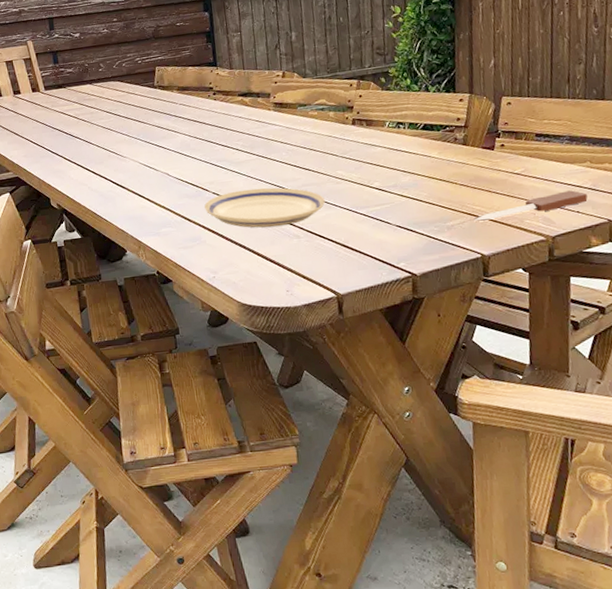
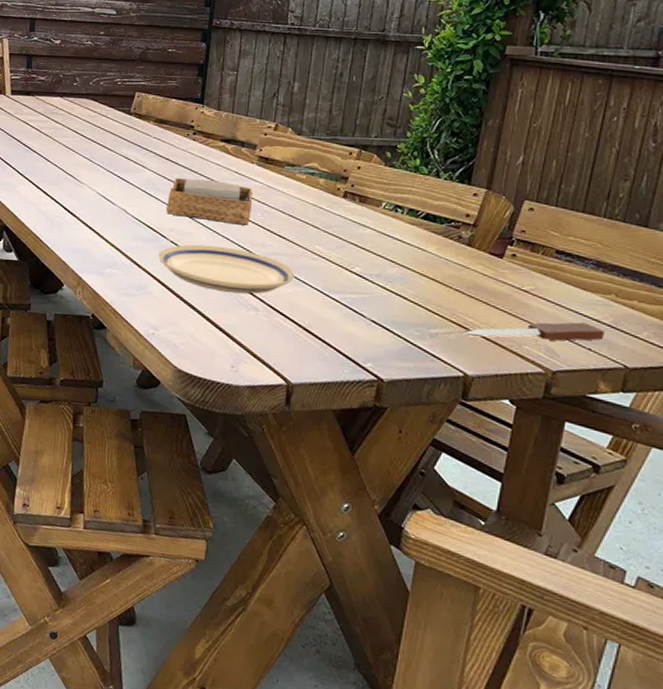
napkin holder: none [203,131,277,170] -> present [166,177,253,225]

